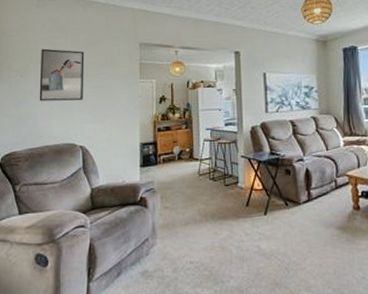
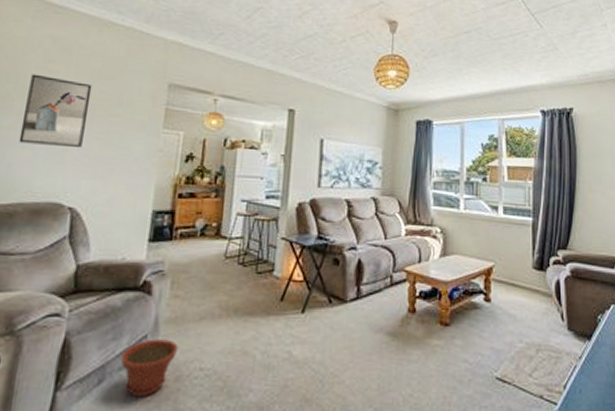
plant pot: none [131,241,173,285] -> present [120,339,179,398]

